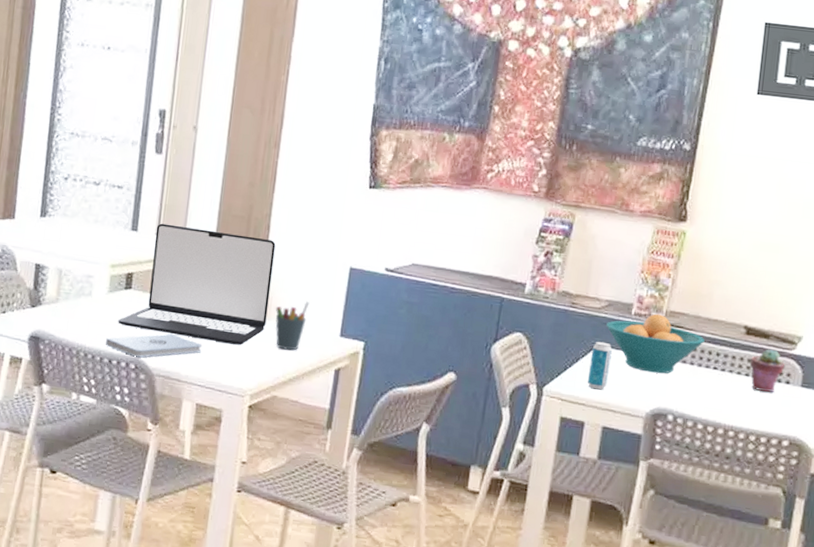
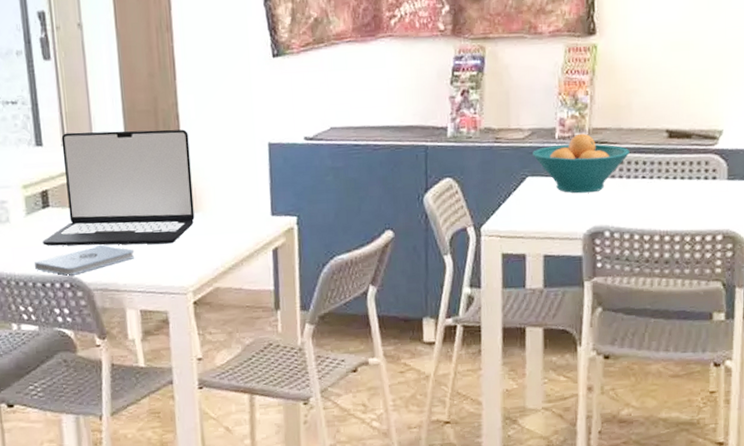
pen holder: present [275,302,310,351] -> none [200,186,235,240]
beverage can: present [587,341,612,390] -> none [522,171,542,220]
potted succulent: present [749,348,785,393] -> none [675,148,709,192]

